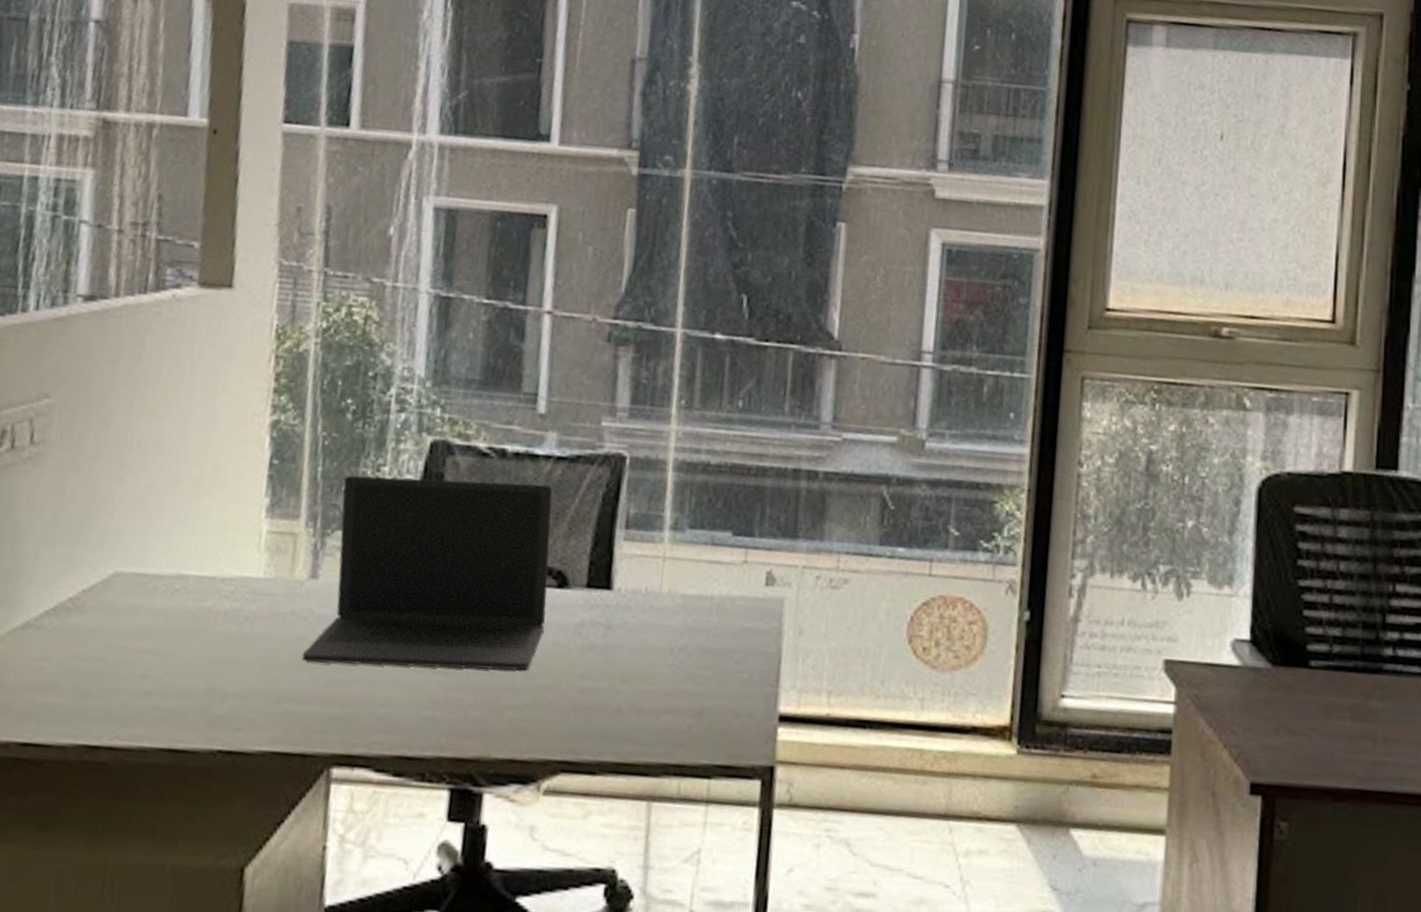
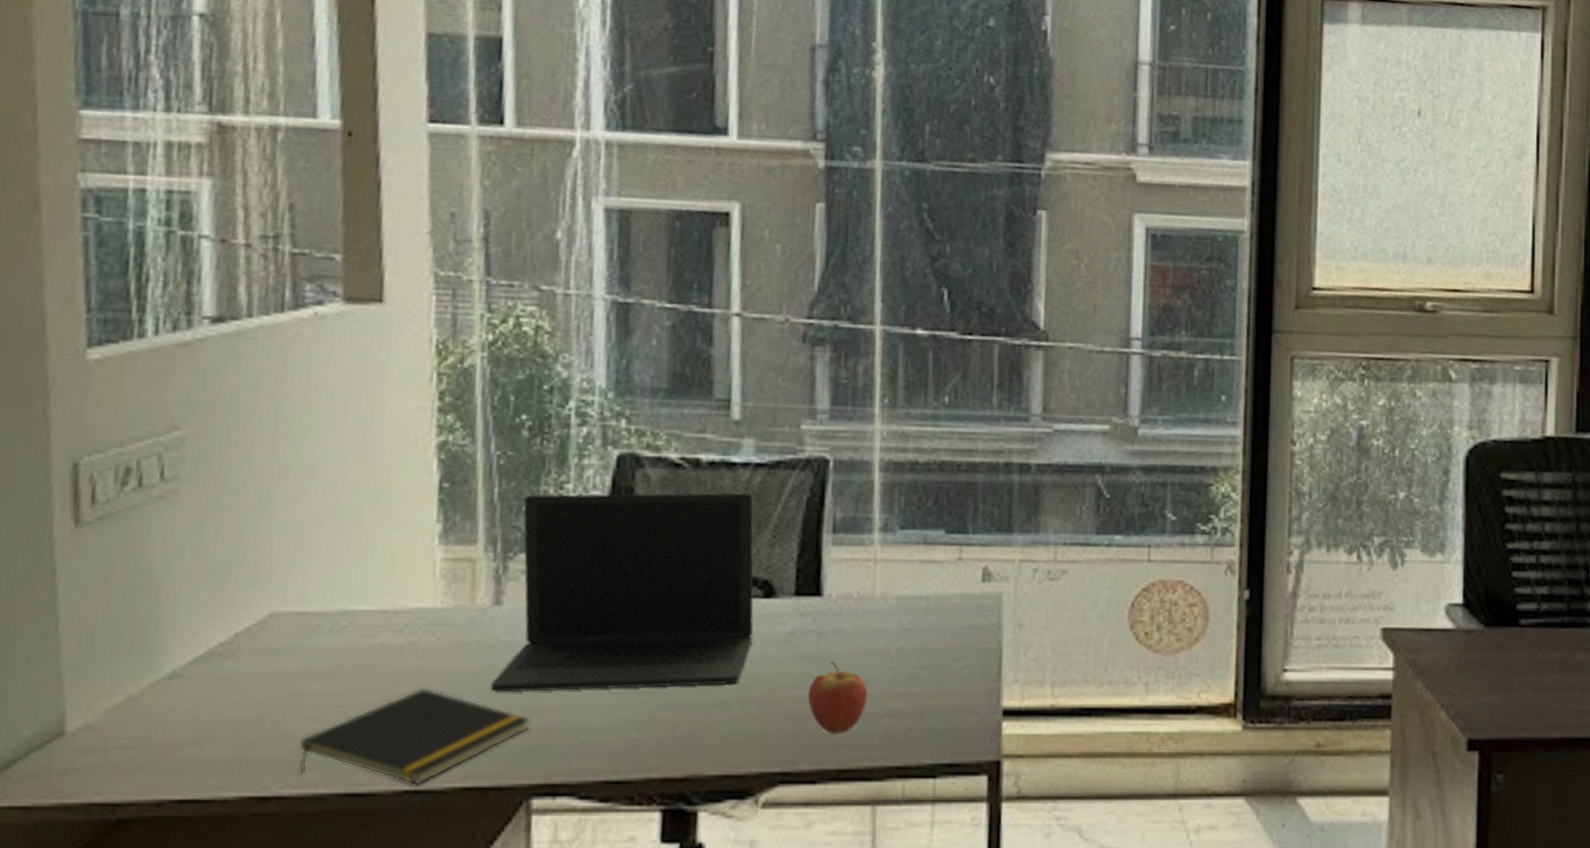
notepad: none [127,653,336,745] -> present [299,688,530,784]
fruit: none [592,654,650,727] -> present [807,661,868,733]

